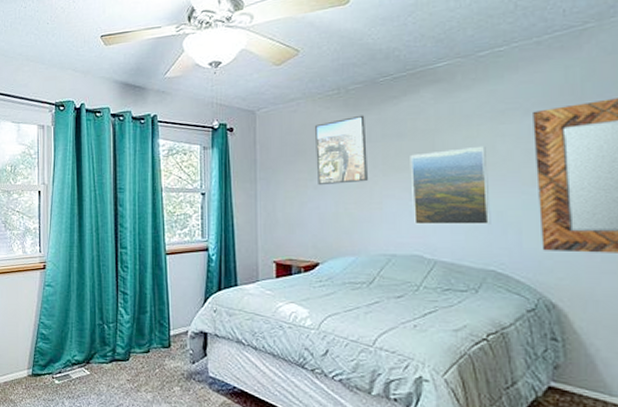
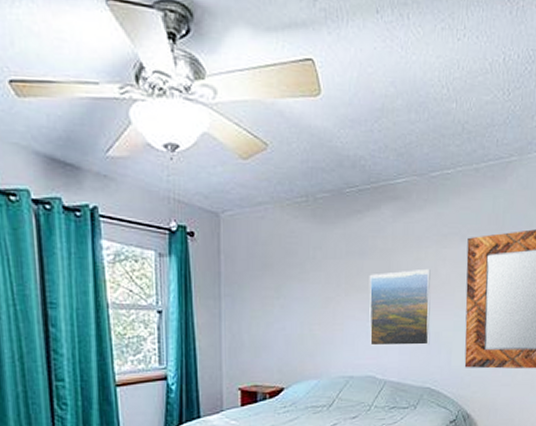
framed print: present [314,115,368,186] -> none [282,228,332,305]

